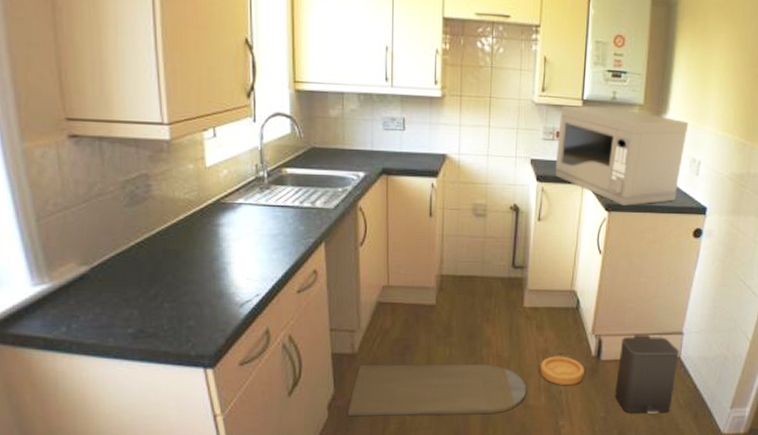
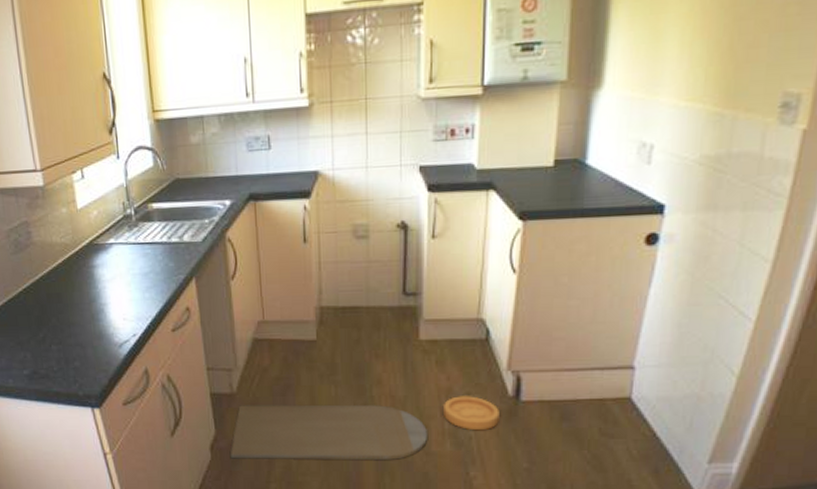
microwave: present [555,105,689,206] -> none [450,88,634,212]
pedal bin: present [615,335,679,415] -> none [541,370,630,467]

